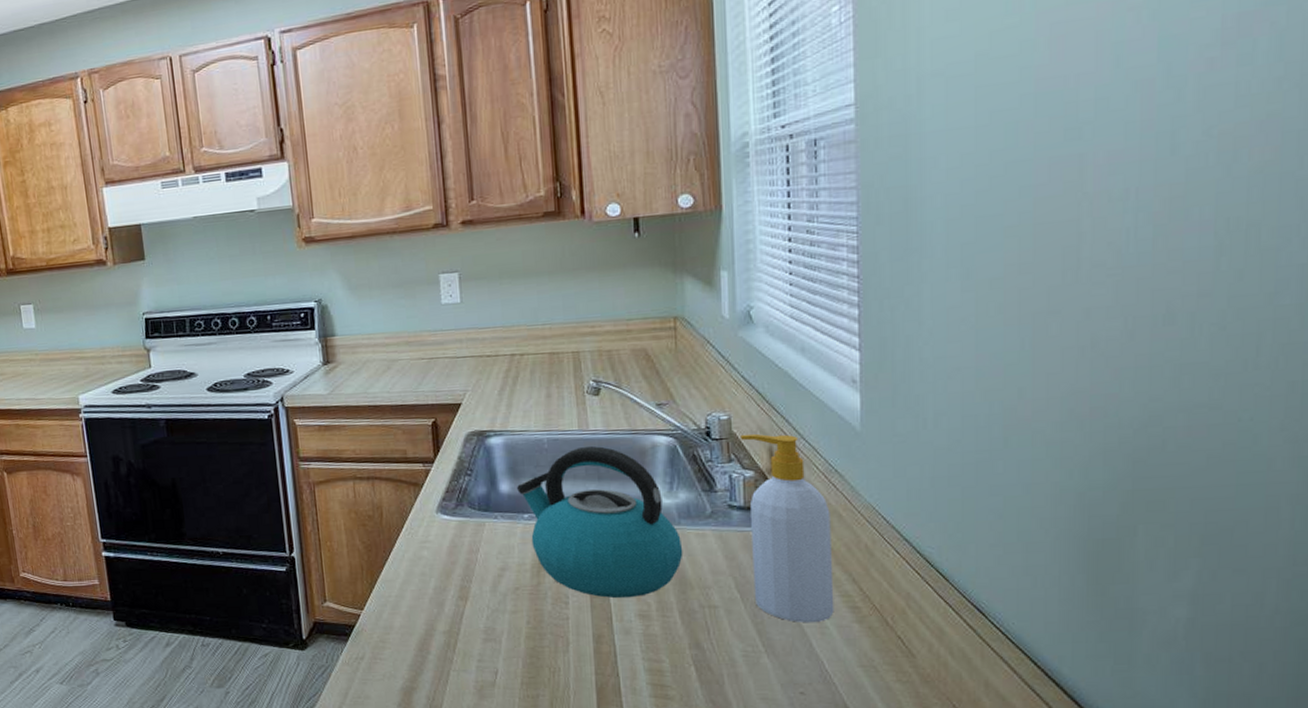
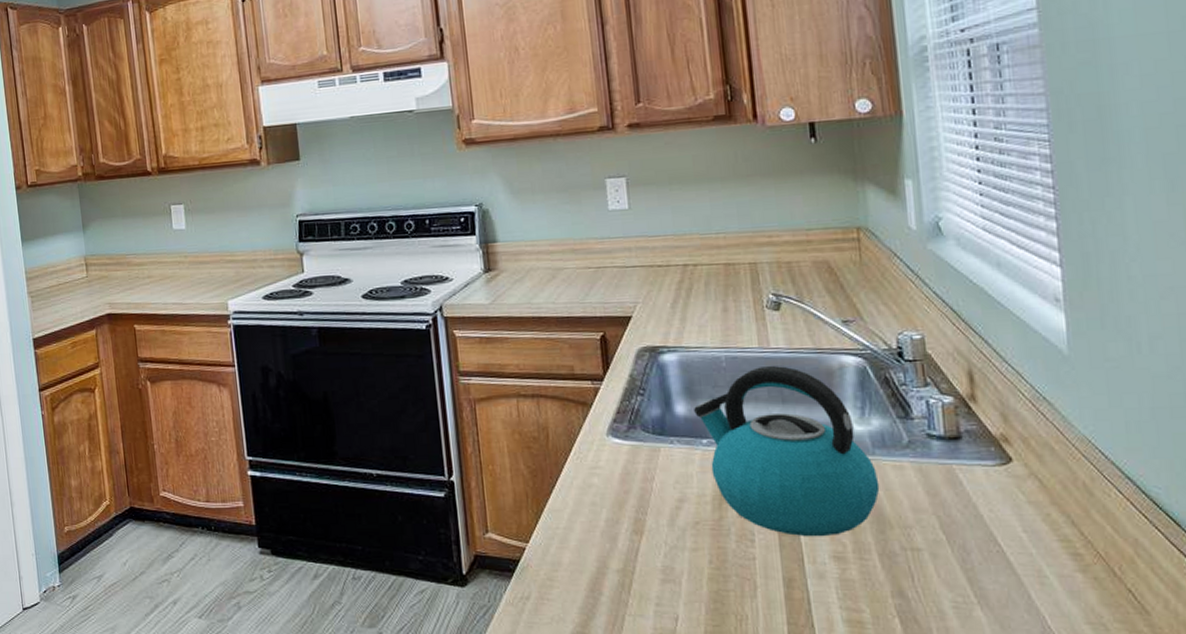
soap bottle: present [740,433,834,623] -> none [935,355,1054,571]

